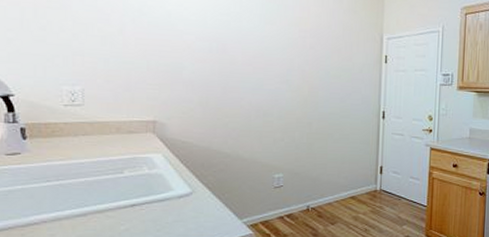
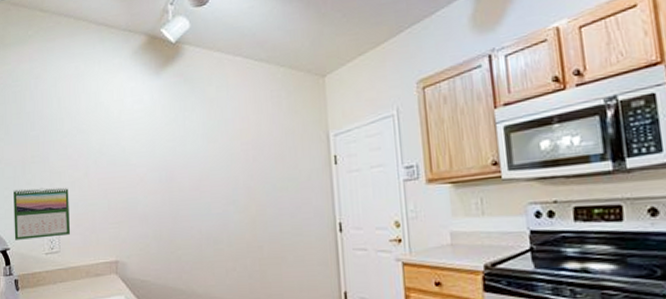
calendar: none [20,32,99,90] -> present [13,187,71,240]

